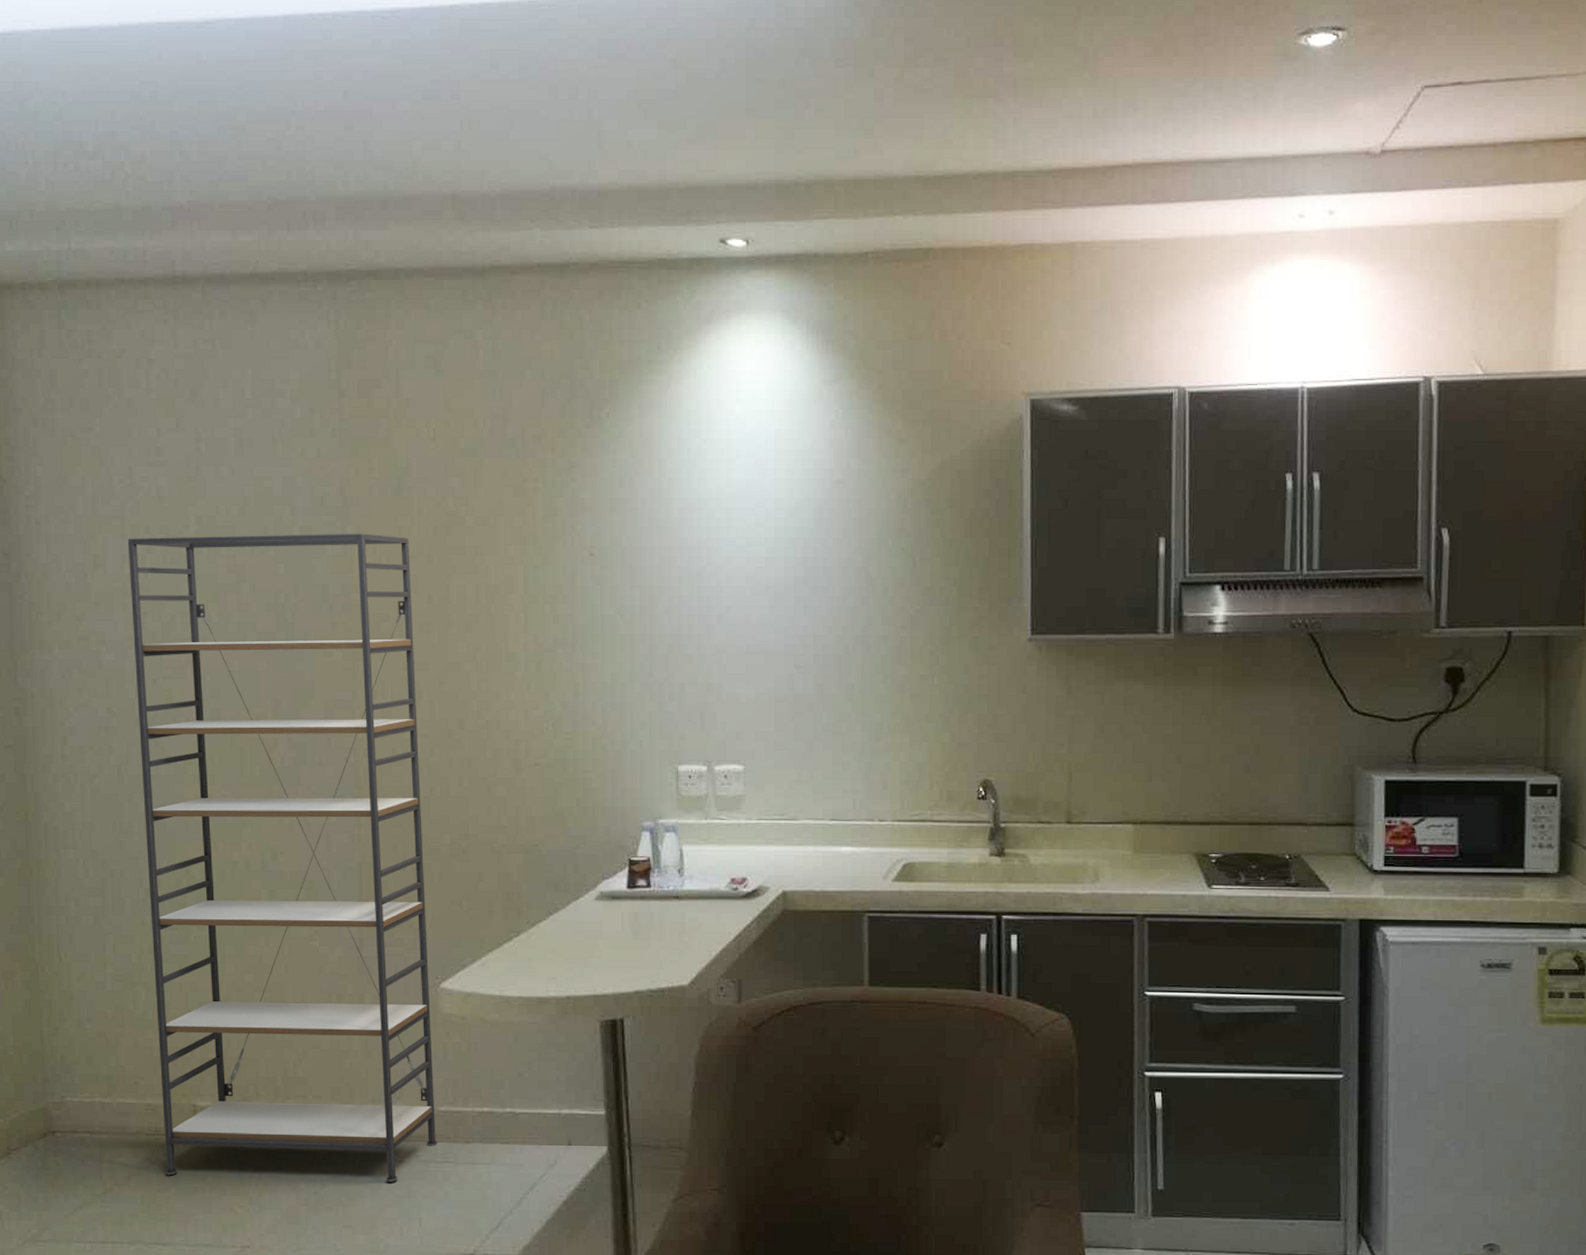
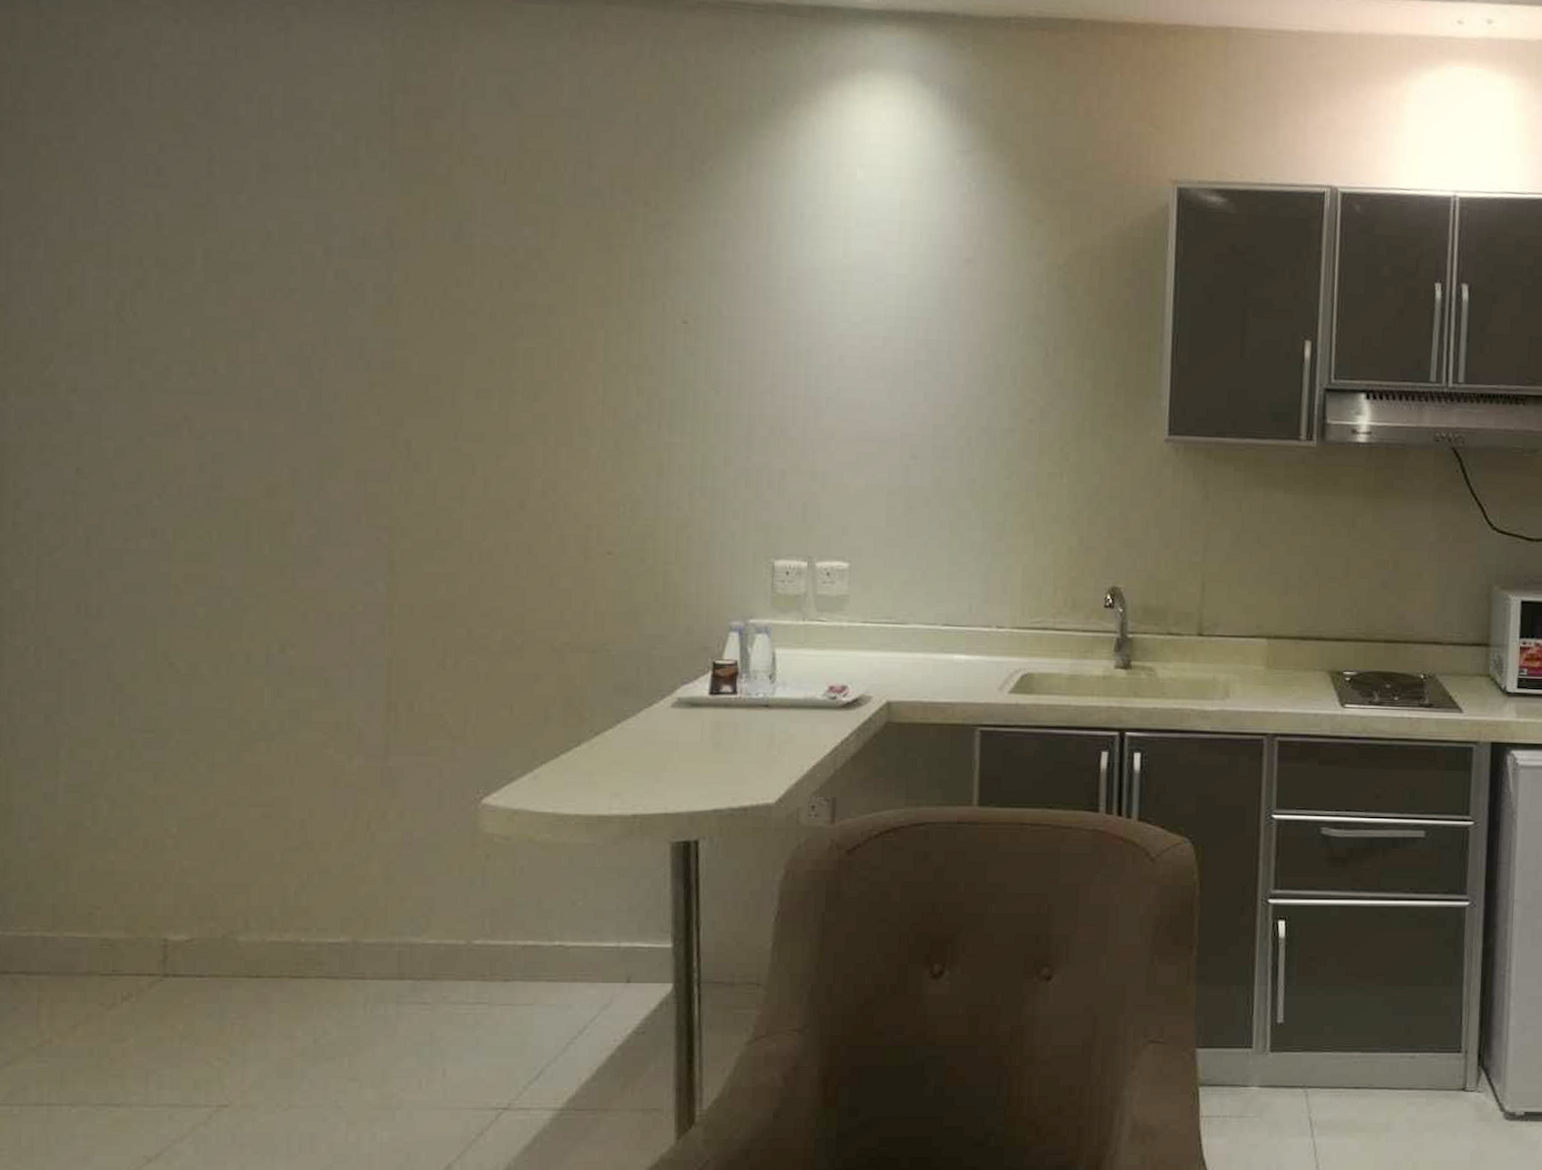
shelving unit: present [127,533,438,1182] -> none [113,270,470,1028]

